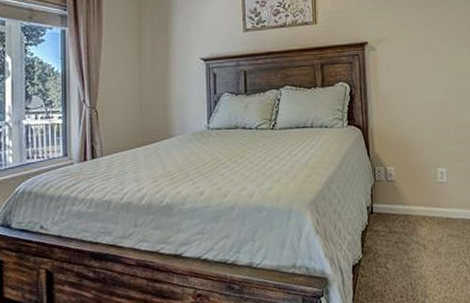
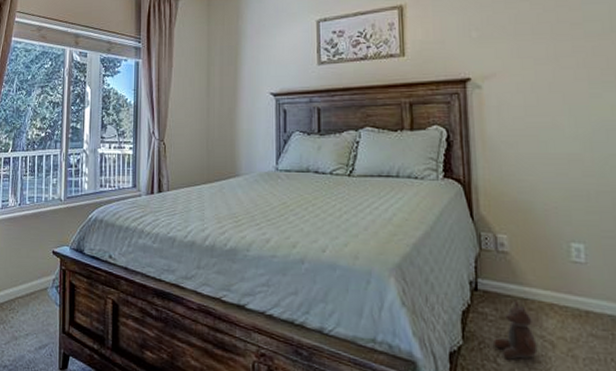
stuffed bear: none [384,216,415,264] -> present [494,299,538,360]

